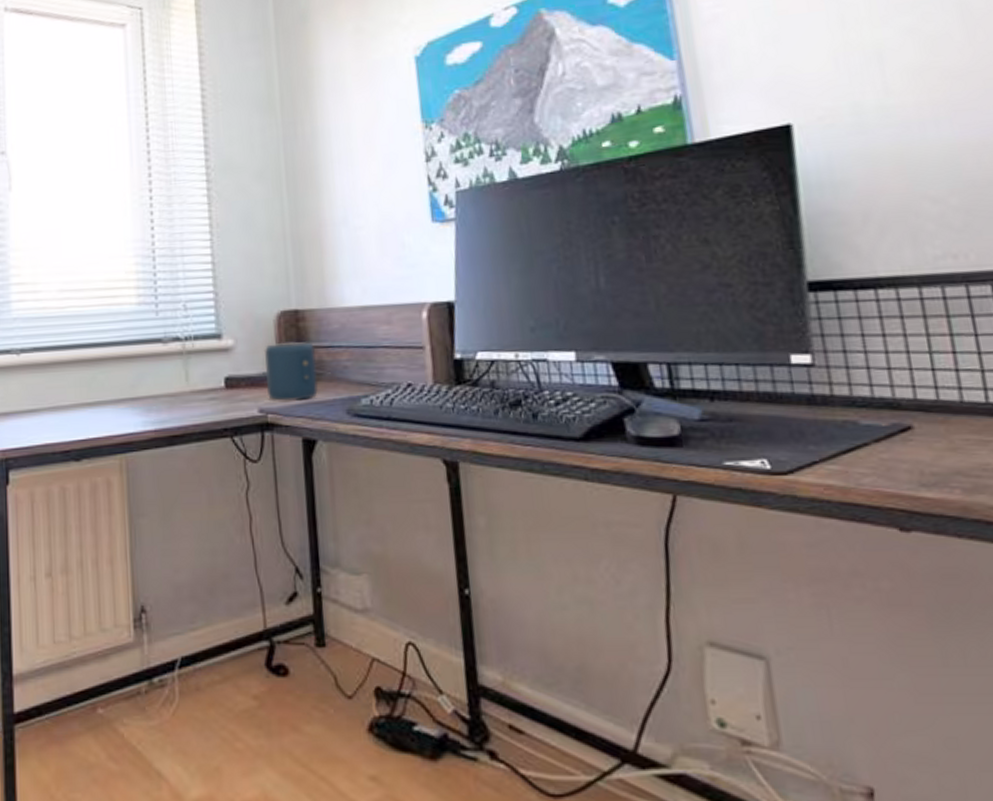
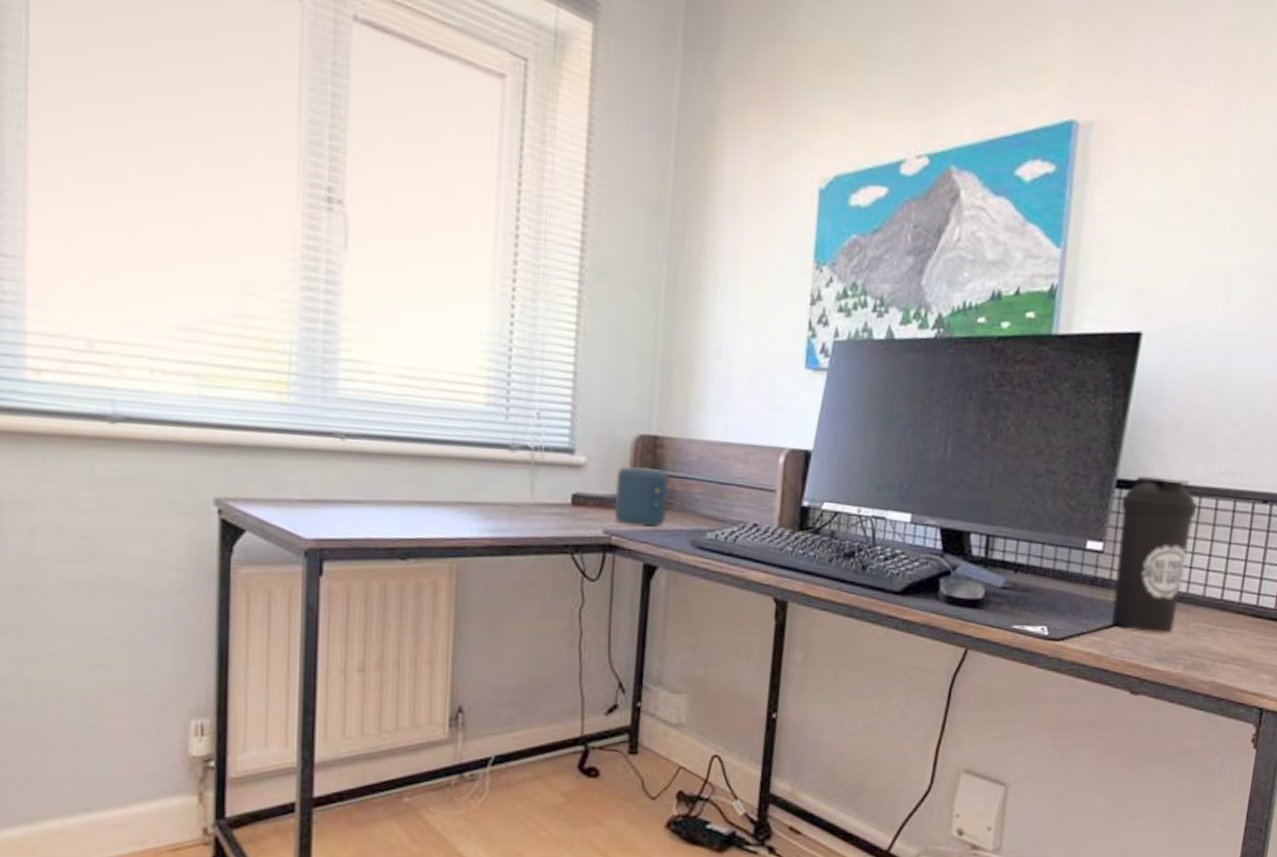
water bottle: none [819,271,934,454] -> present [1111,476,1198,634]

